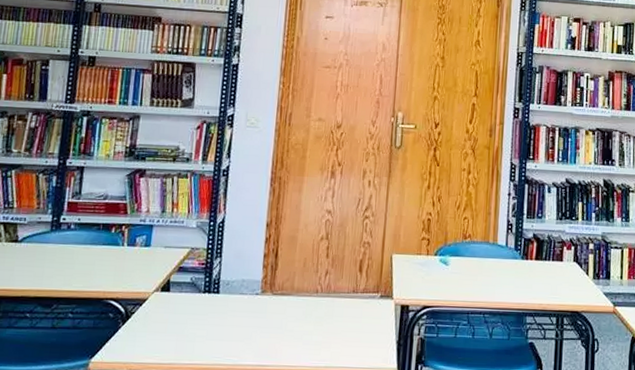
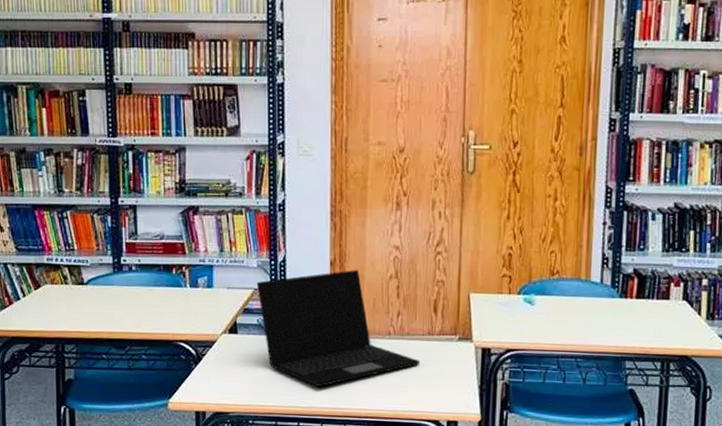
laptop: none [193,231,344,345] -> present [256,270,421,388]

